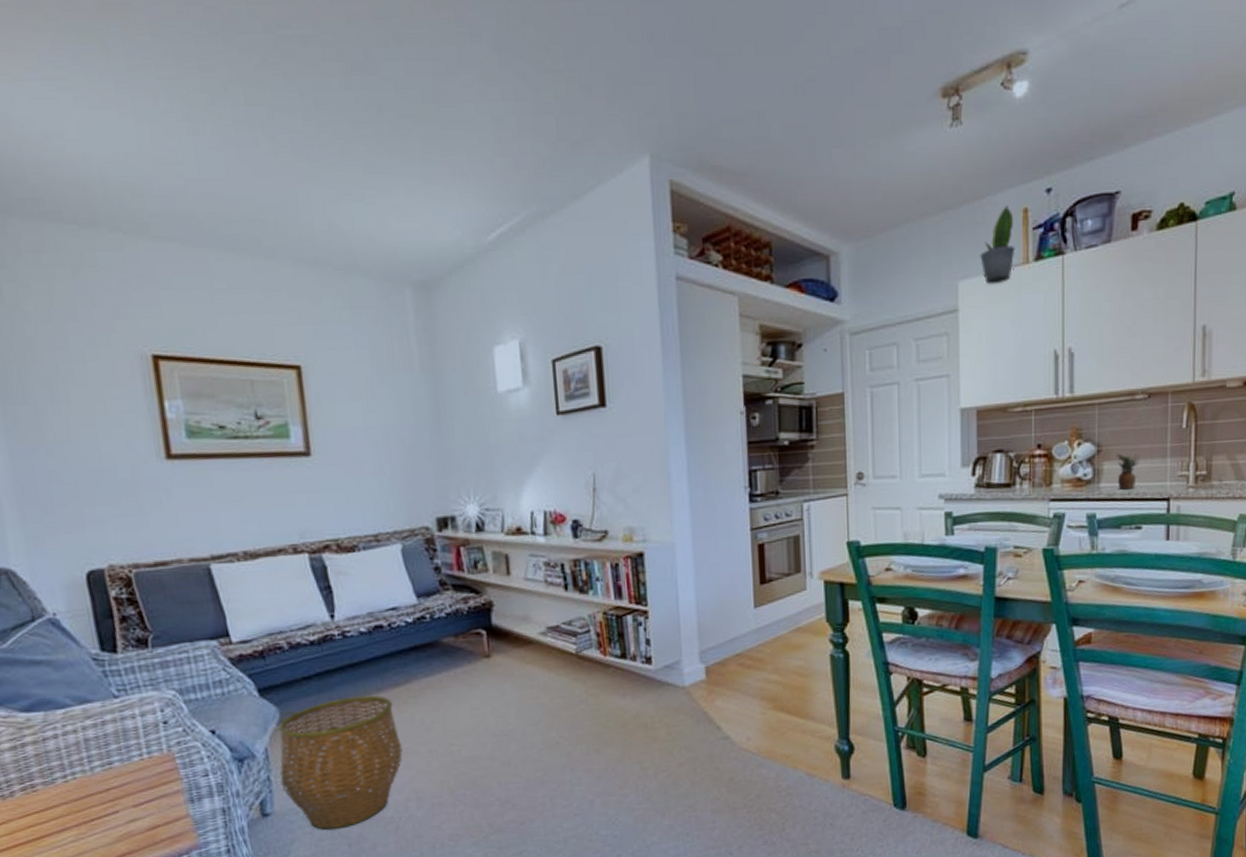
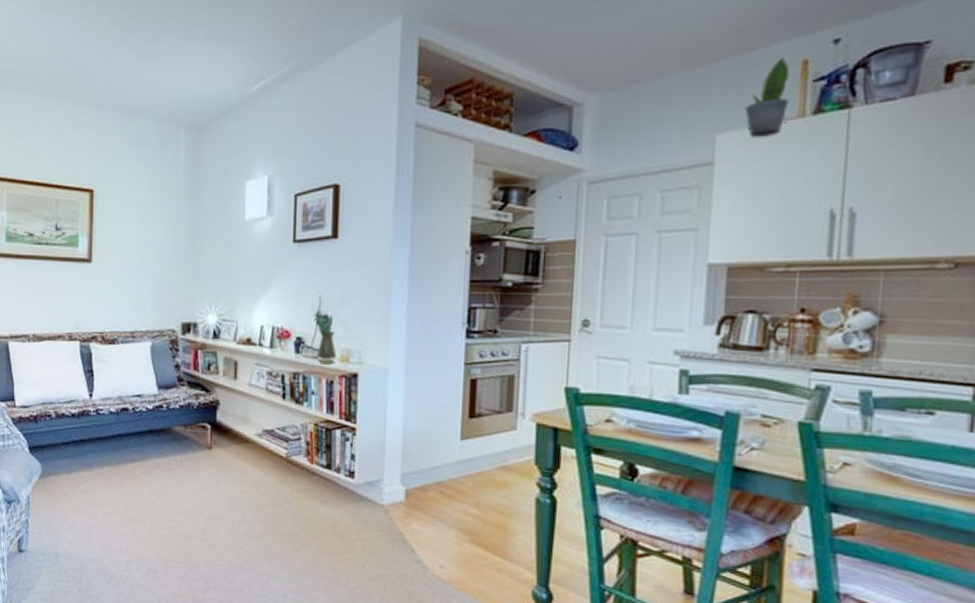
basket: present [278,695,403,830] -> none [36,464,131,575]
vase: none [589,488,619,549] -> present [313,310,337,366]
fruit: present [1116,452,1140,491] -> none [904,326,938,370]

